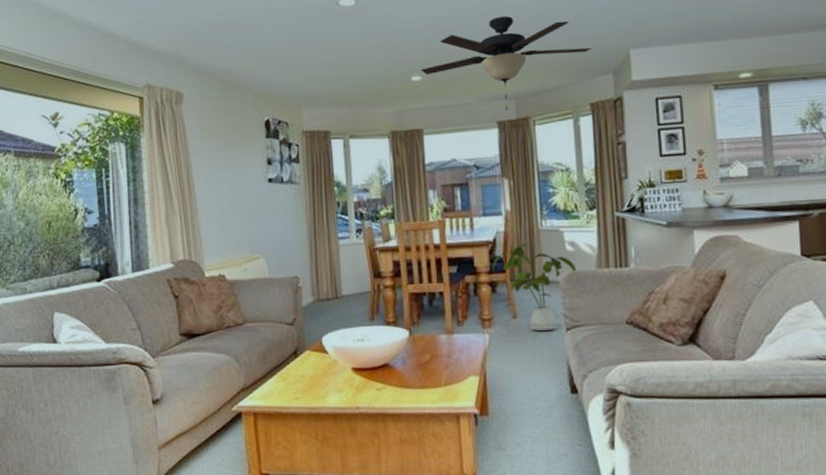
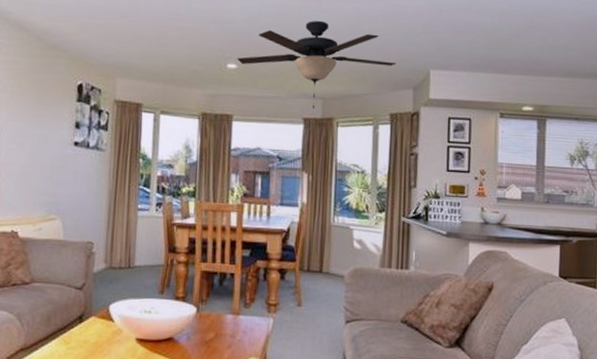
house plant: present [492,243,577,331] -> none [283,236,362,321]

